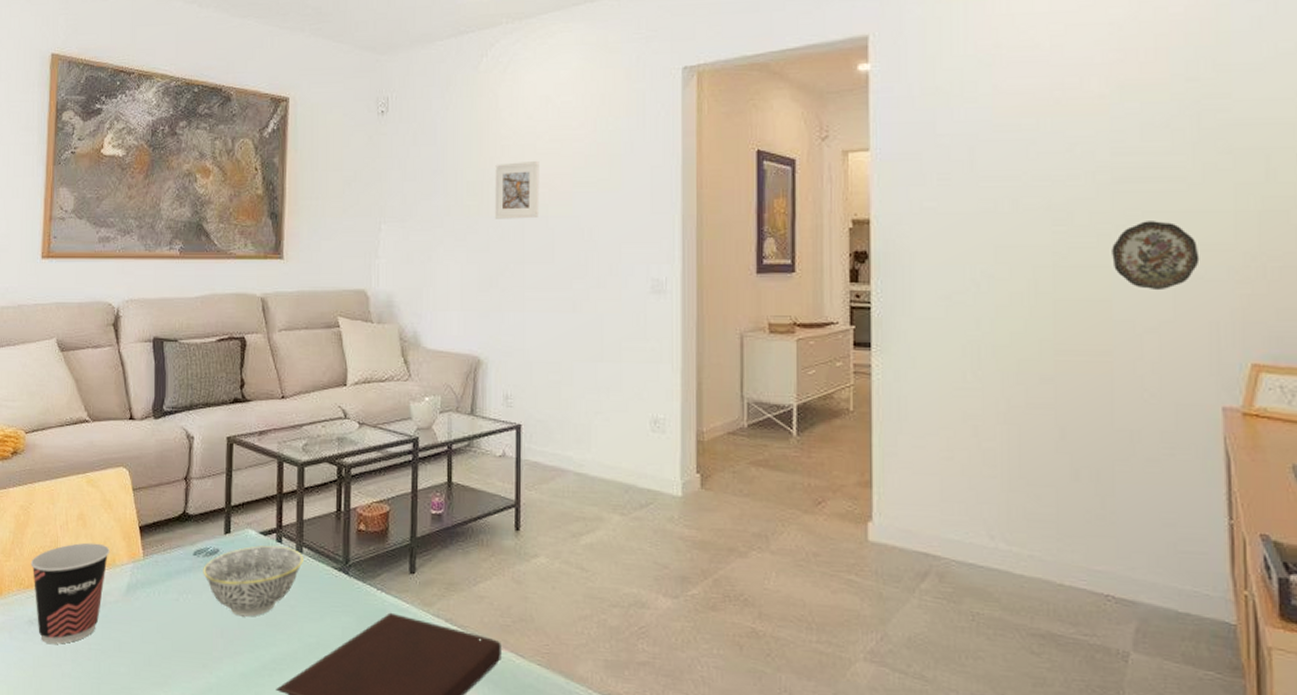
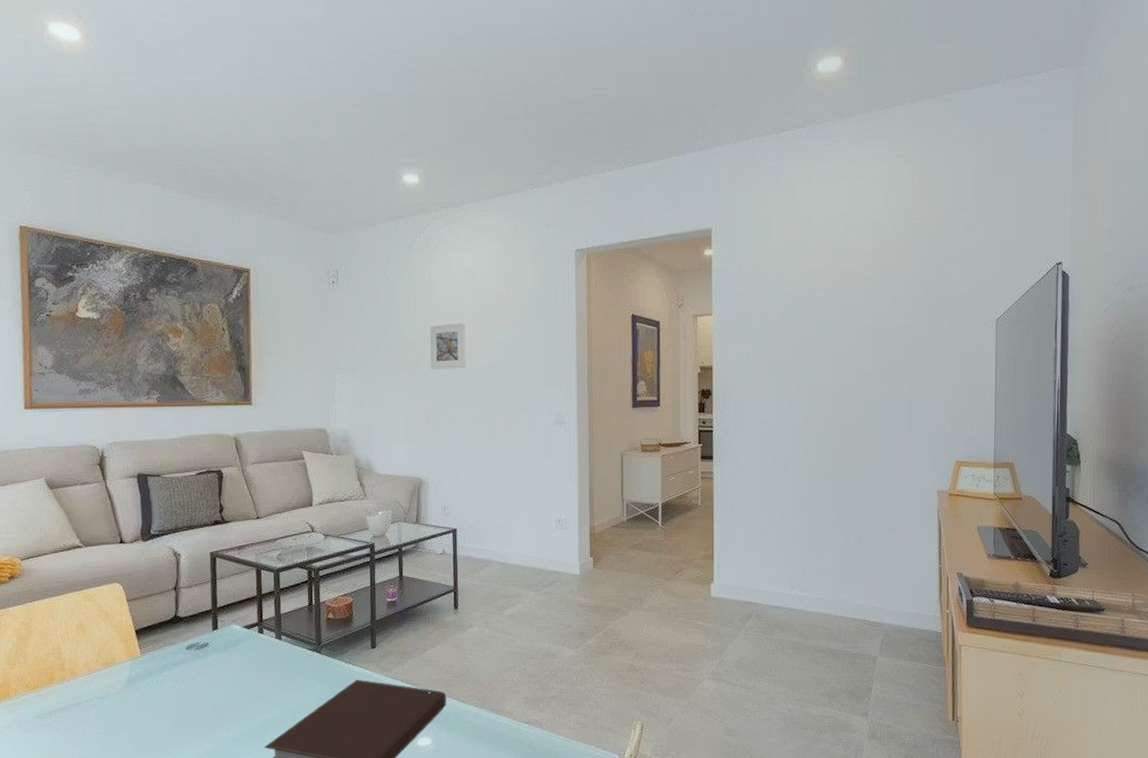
cup: present [30,542,109,644] -> none [35,647,109,732]
bowl: present [203,545,303,617] -> none [195,636,283,694]
decorative plate: present [1112,221,1200,291] -> none [872,365,927,413]

